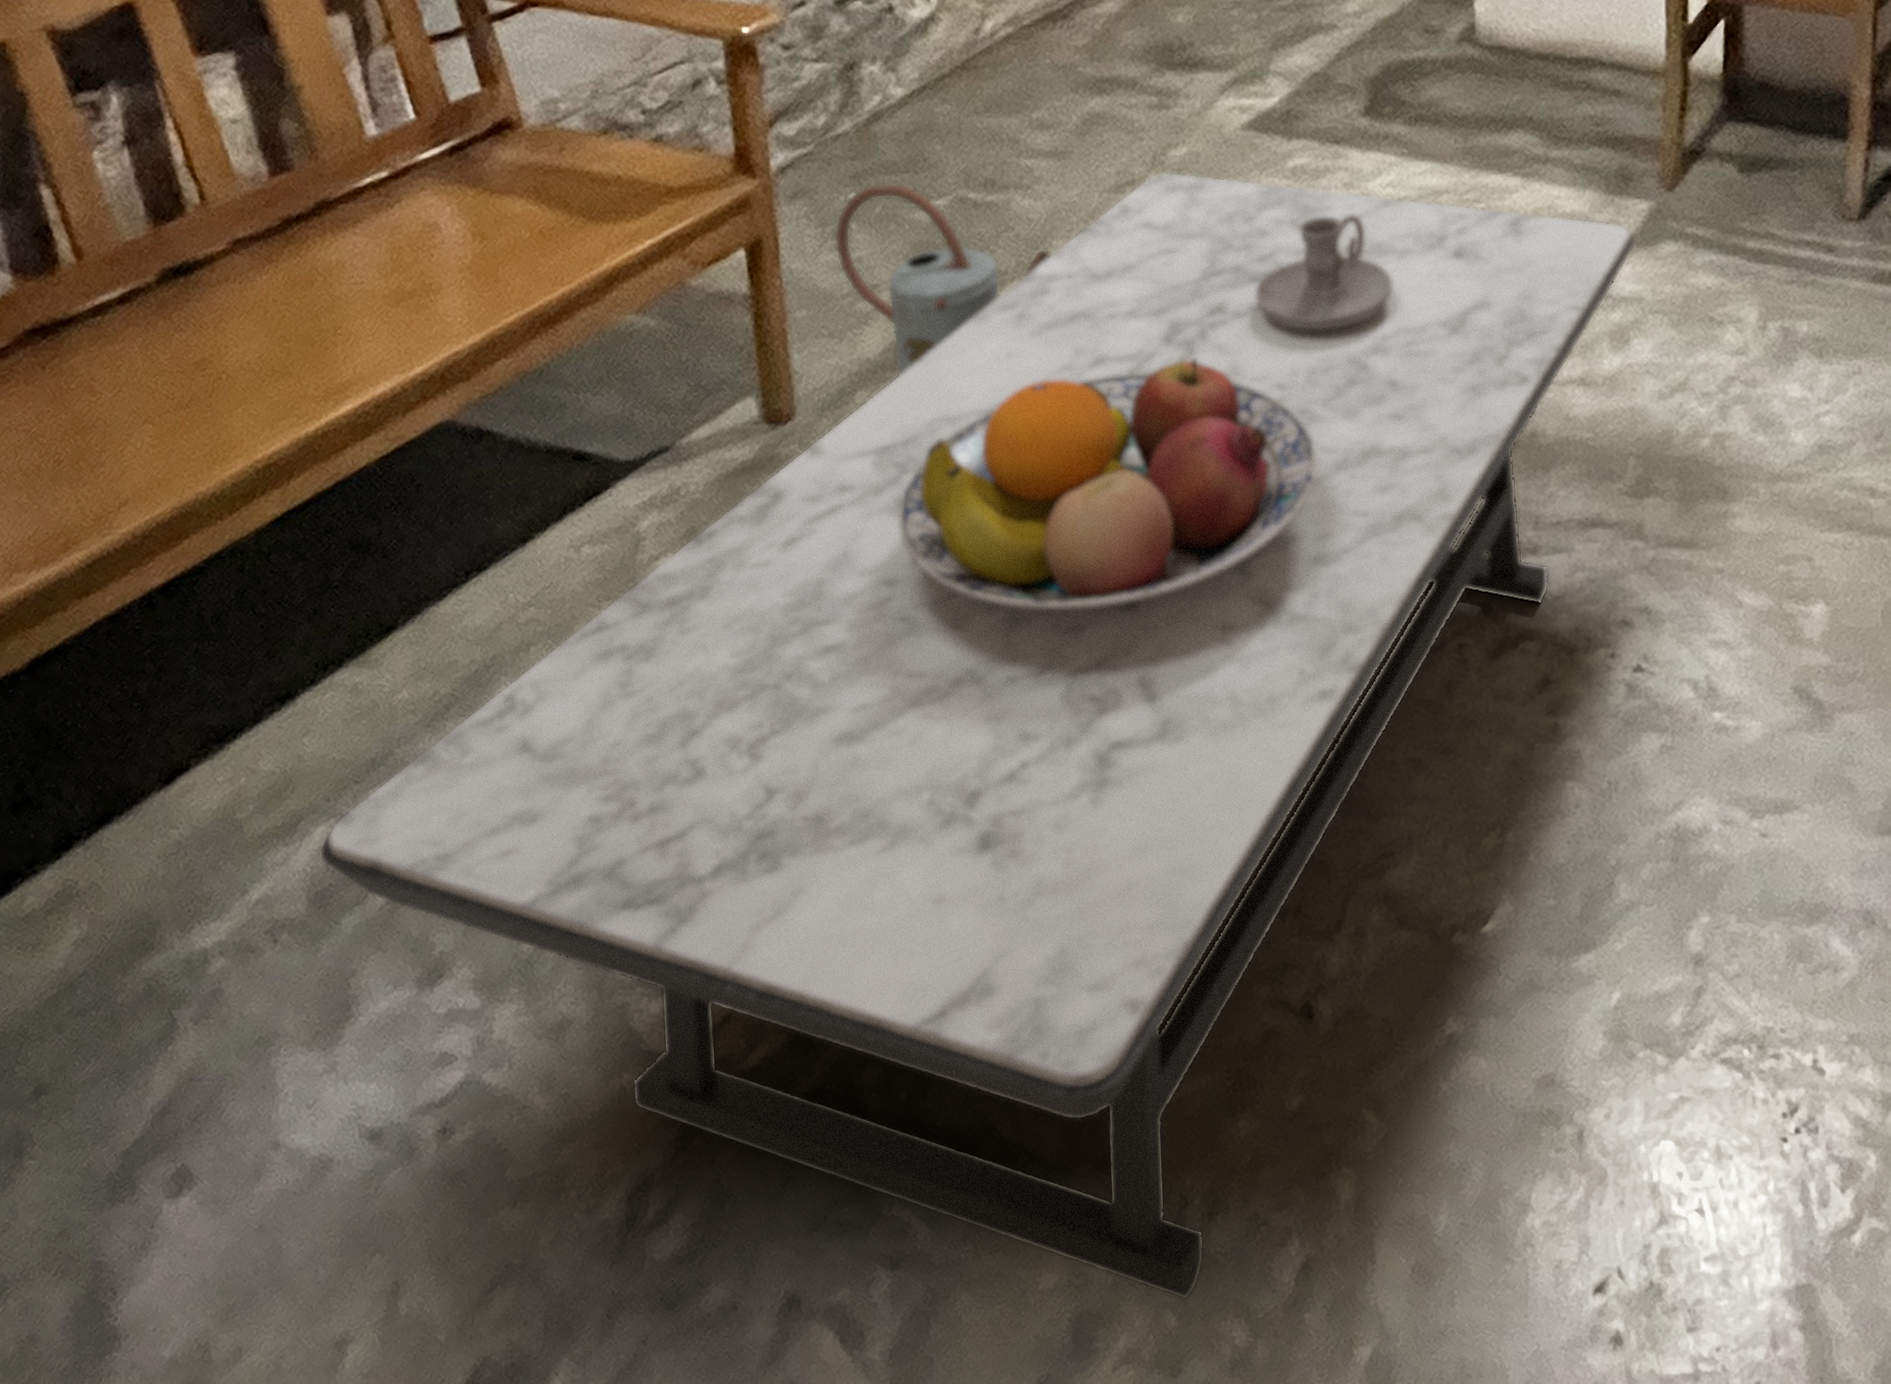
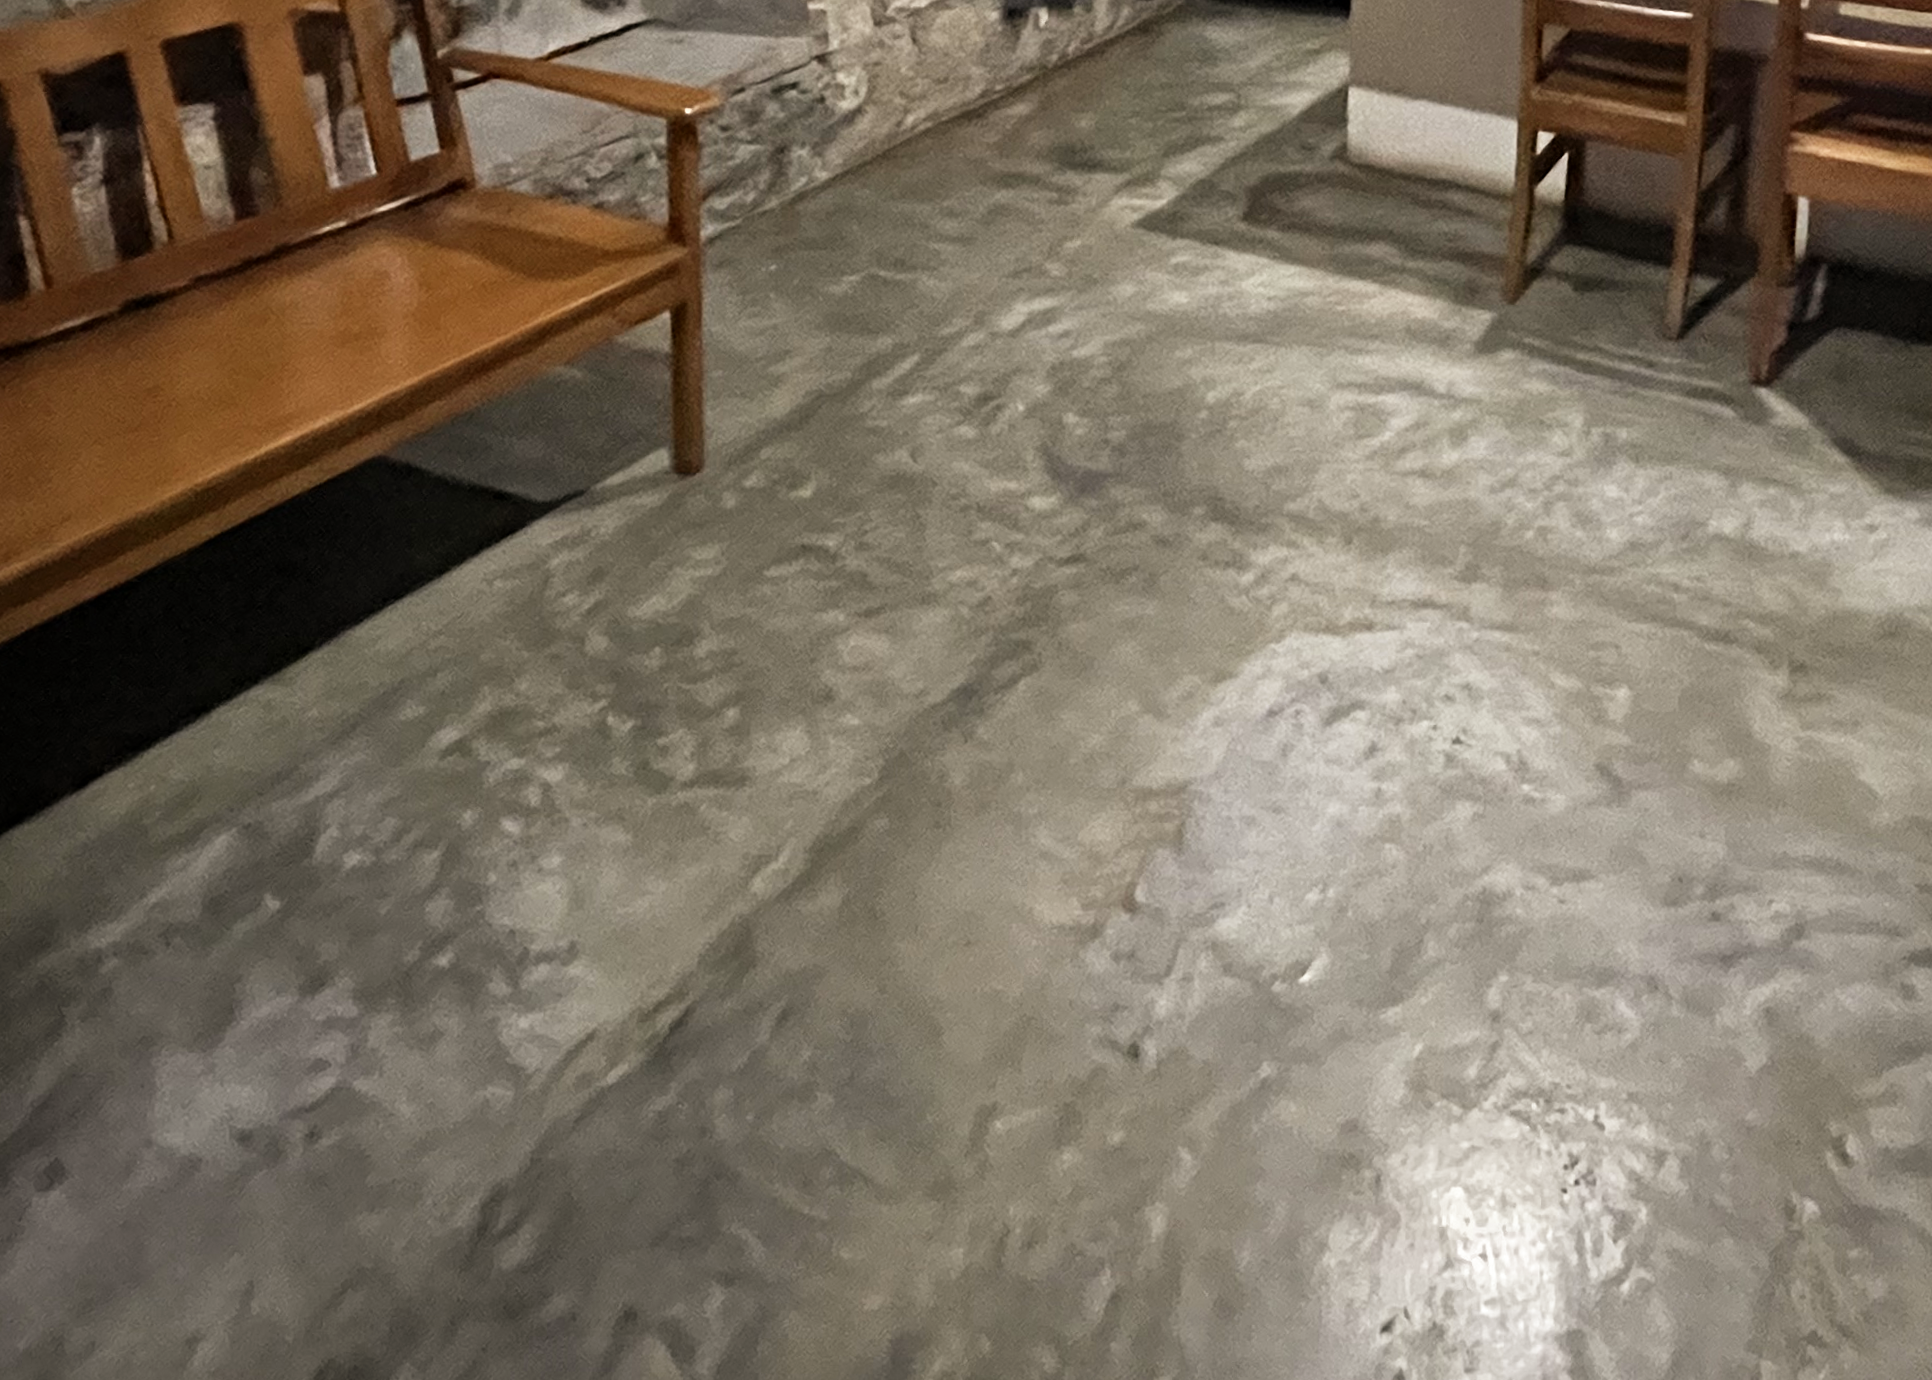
coffee table: present [319,171,1638,1301] -> none [218,261,1480,1326]
watering can: present [833,183,1052,376] -> none [752,258,951,436]
fruit bowl: present [898,358,1317,610] -> none [790,433,1179,661]
candle holder: present [1255,215,1393,330] -> none [1133,310,1259,413]

